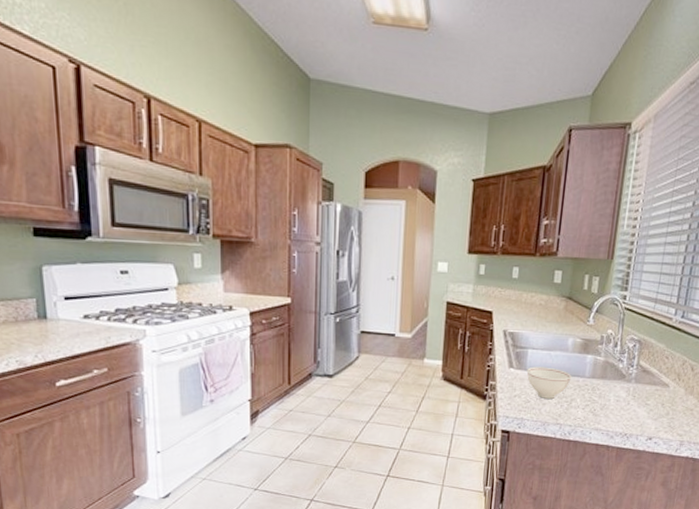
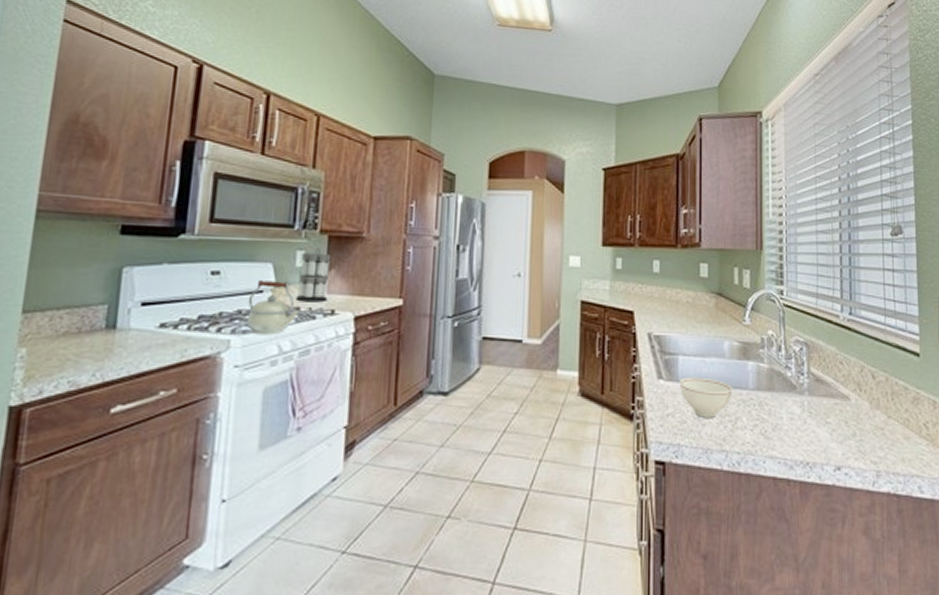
kettle: none [156,280,200,327] -> present [246,281,298,335]
spice rack: none [198,251,225,300] -> present [297,248,332,303]

